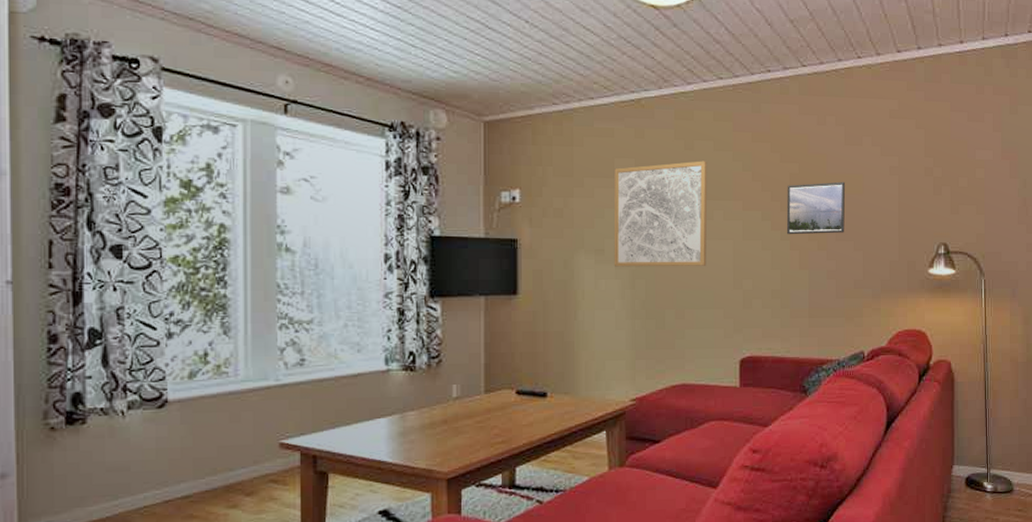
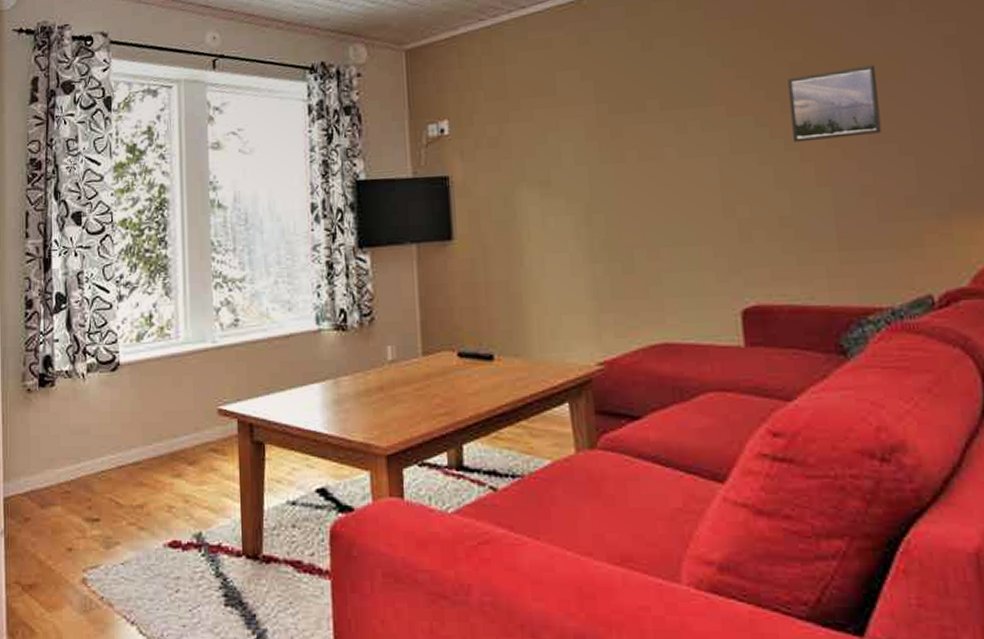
wall art: present [613,161,708,267] -> none [556,61,684,201]

